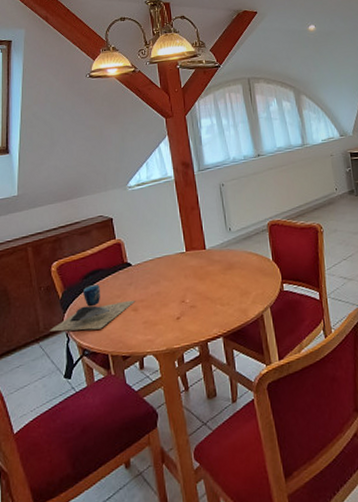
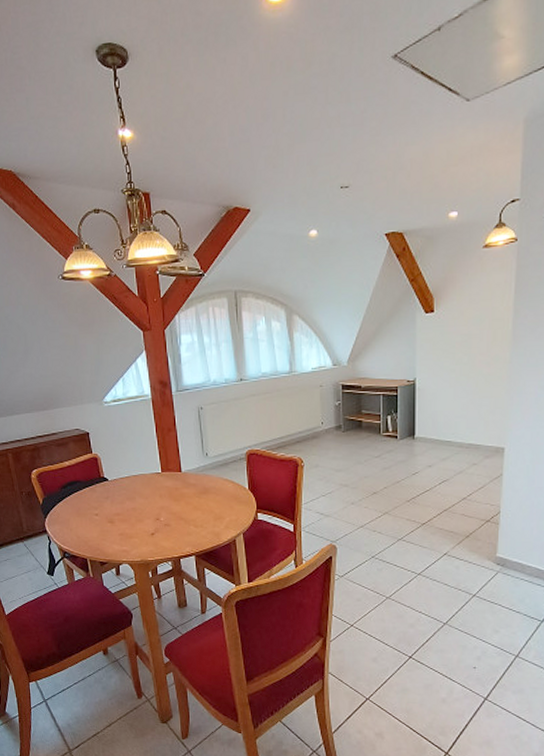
cup: present [50,284,136,332] -> none [32,495,112,536]

